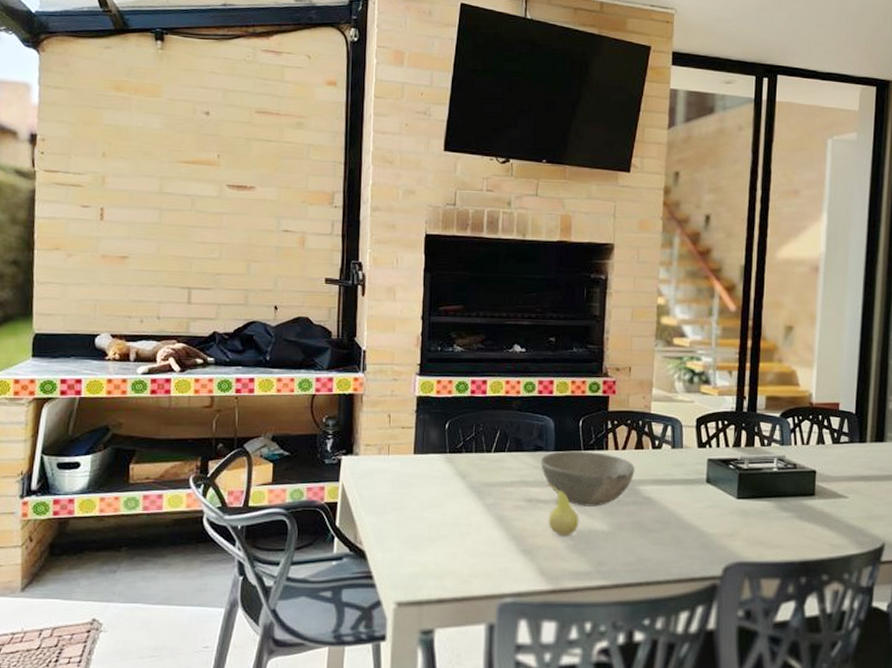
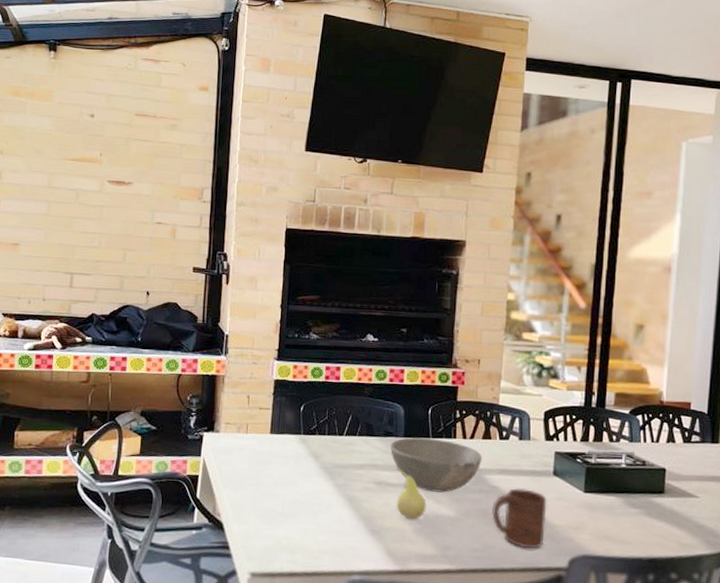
cup: none [646,498,700,559] -> present [492,488,547,549]

